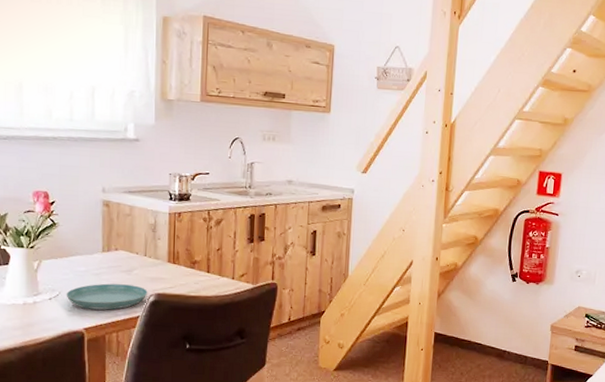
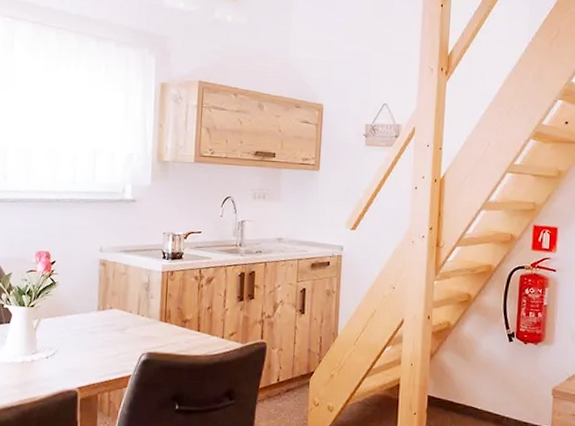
saucer: present [66,283,148,310] -> none [62,342,140,369]

